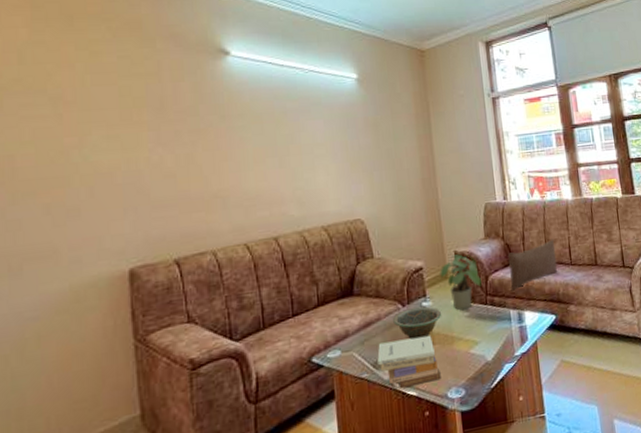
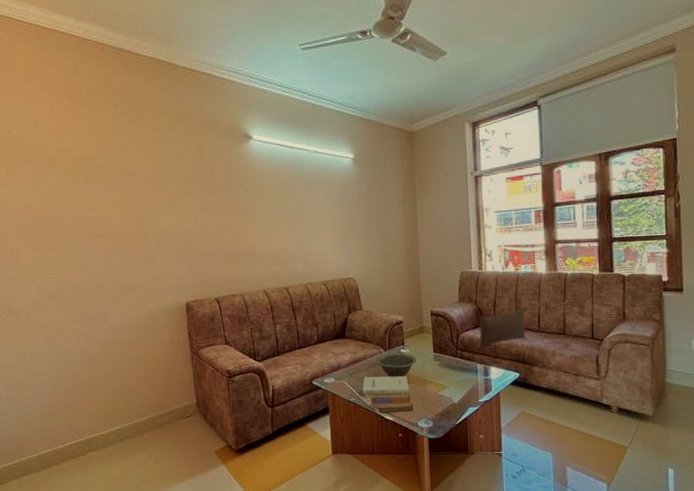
potted plant: present [440,254,482,311] -> none [417,313,453,360]

